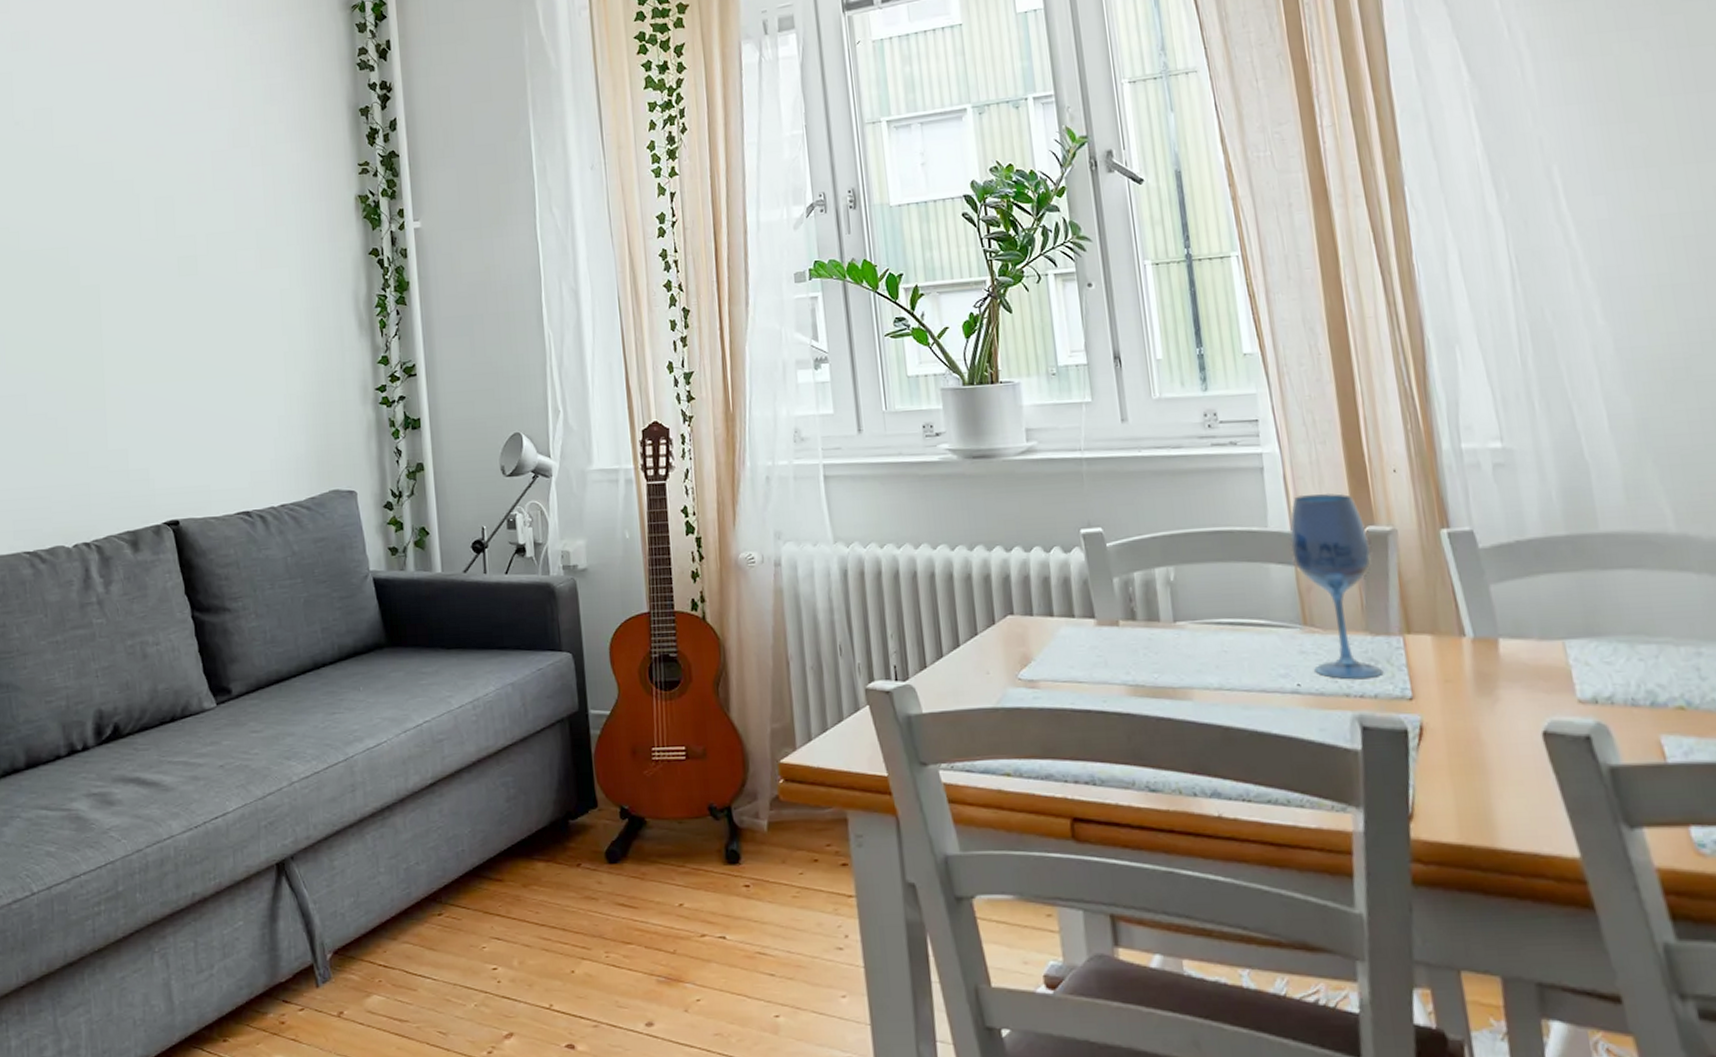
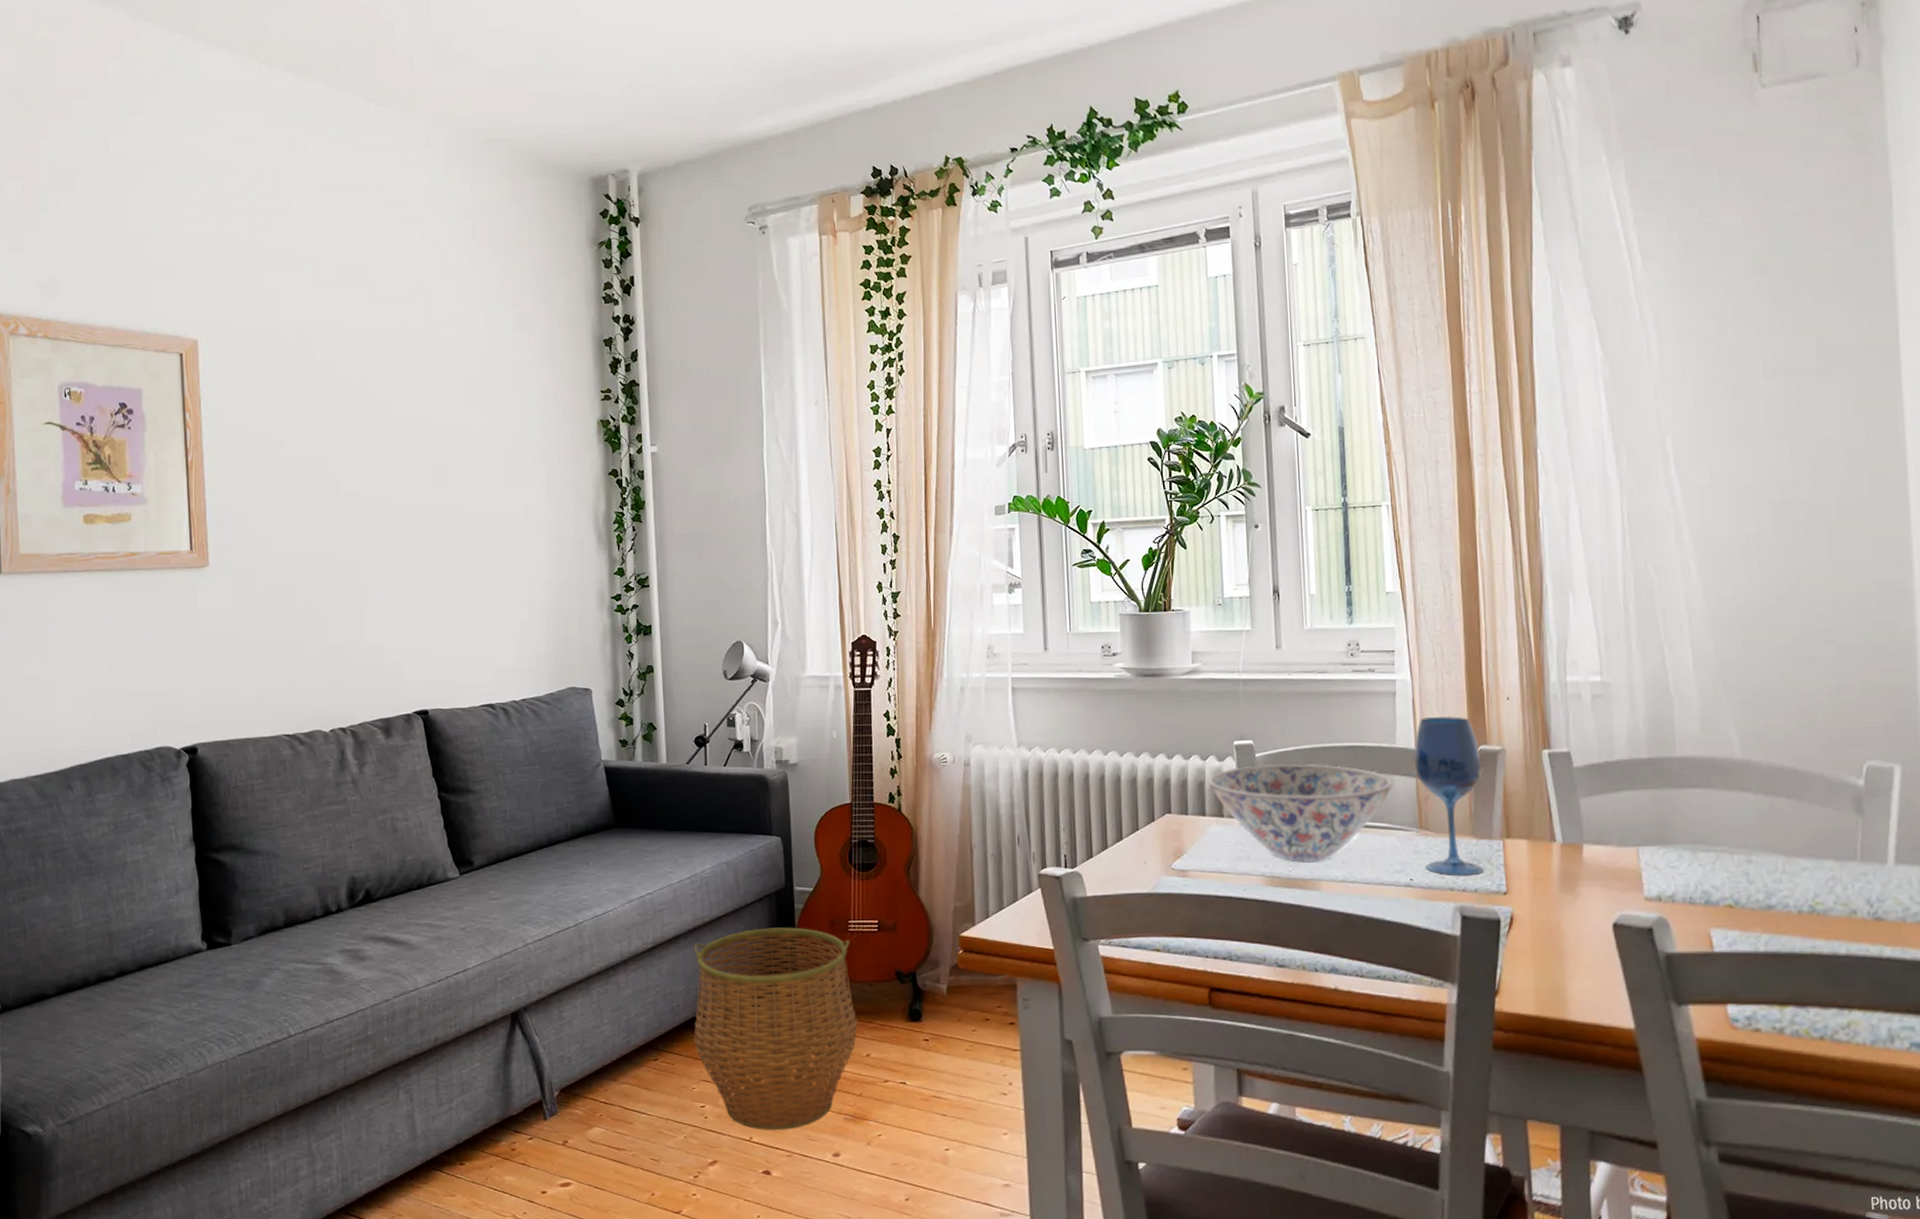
basket: none [479,757,668,996] -> present [694,927,858,1130]
bowl: none [1053,553,1269,668] -> present [1207,764,1394,863]

